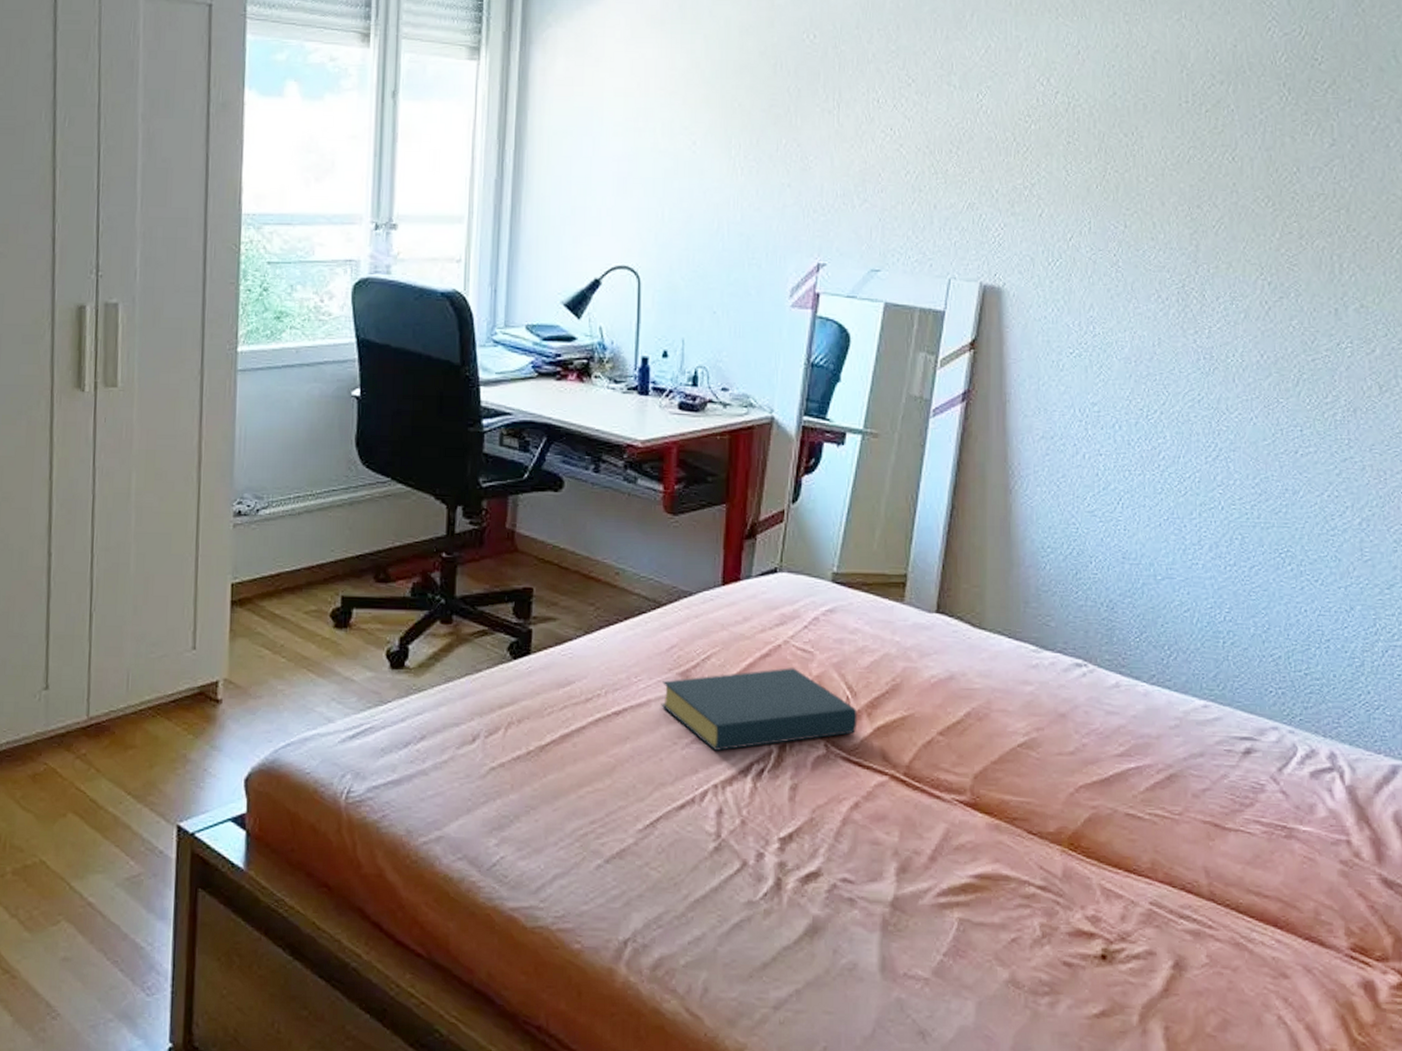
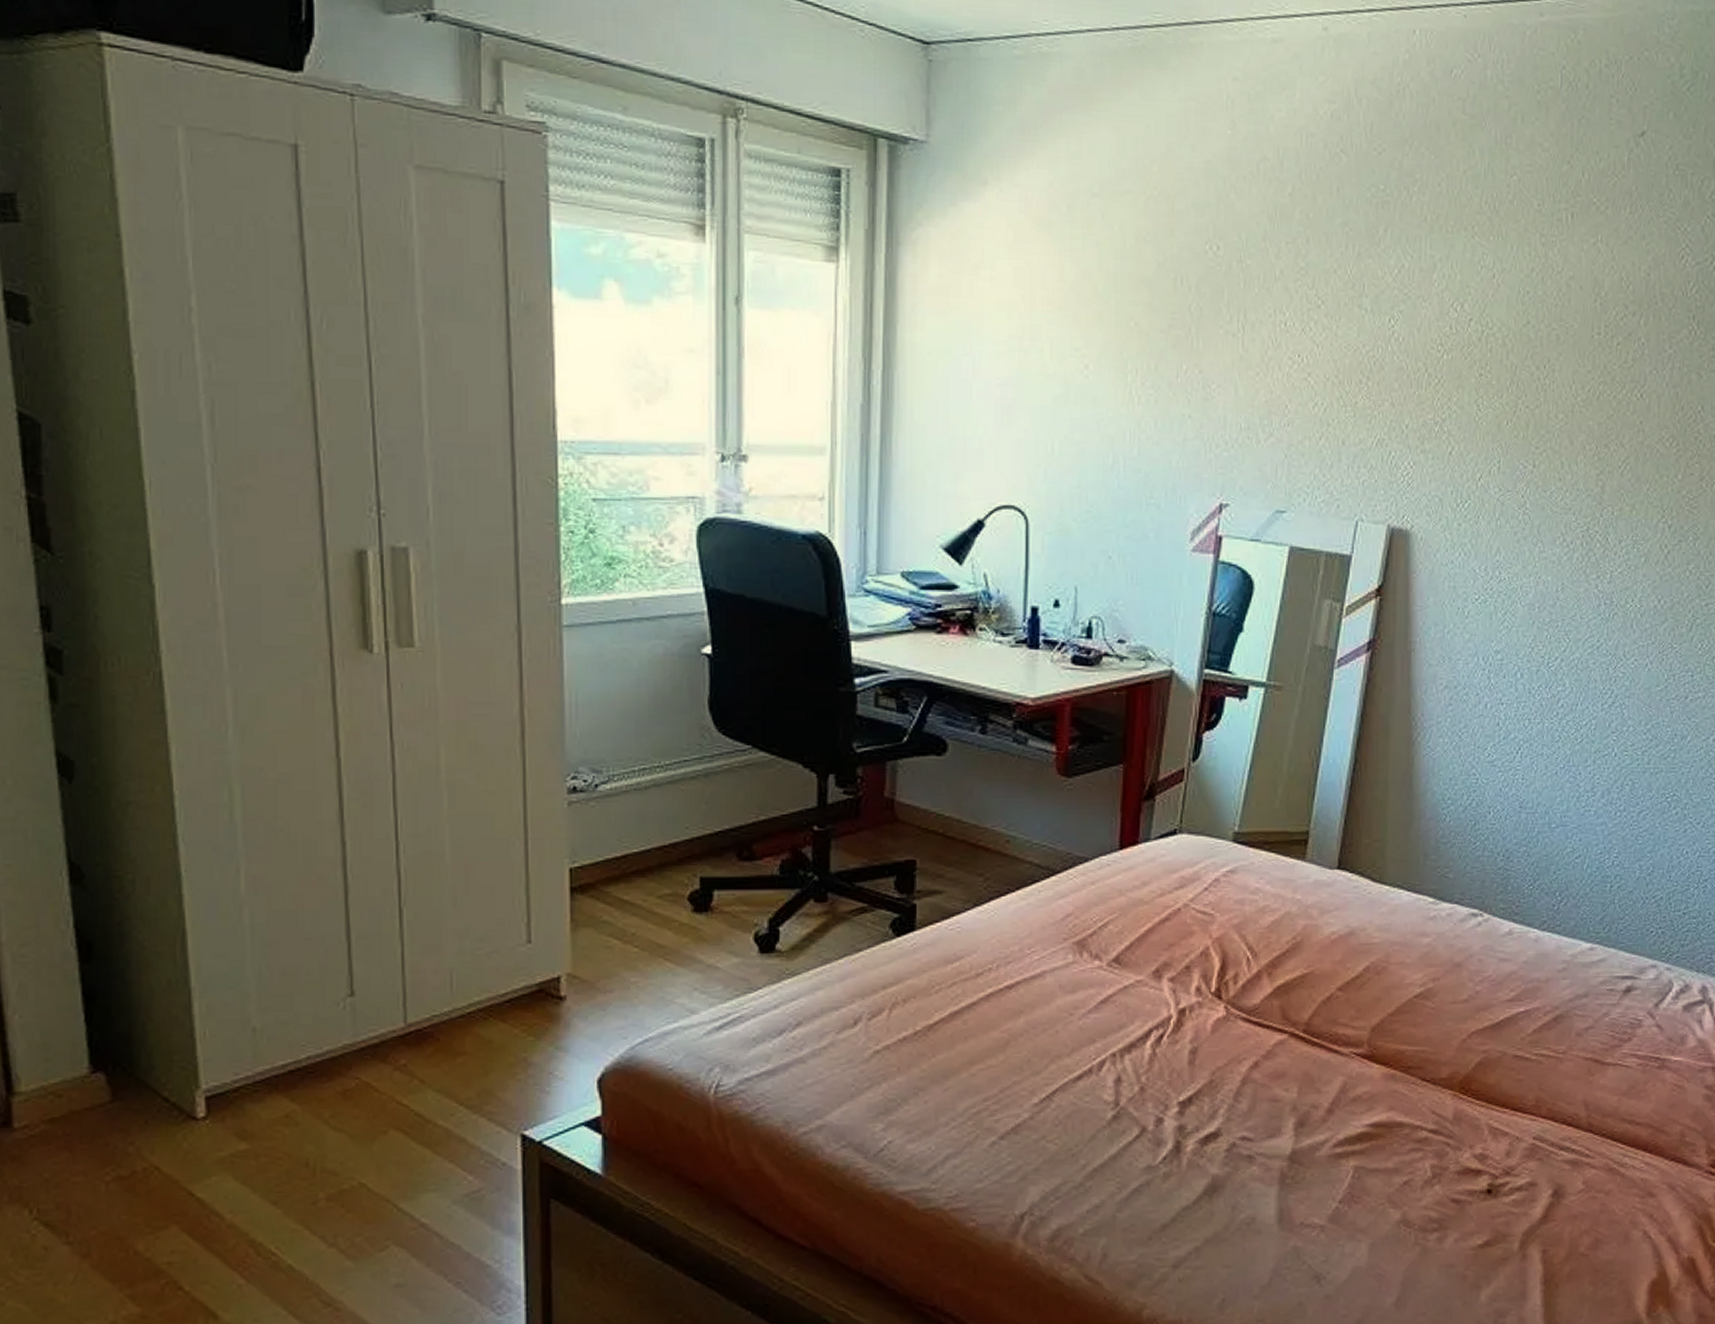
hardback book: present [661,668,857,751] -> none [1056,931,1258,1019]

